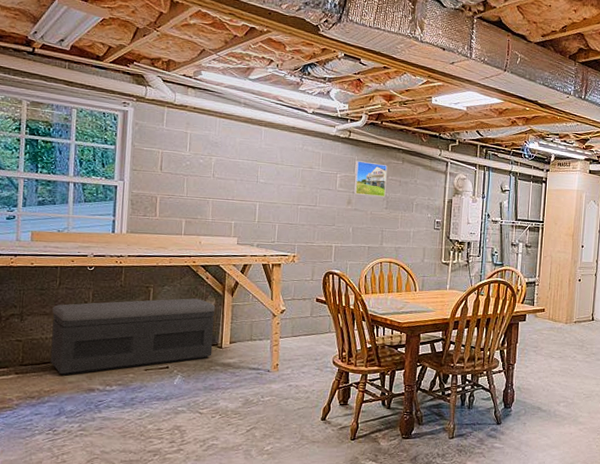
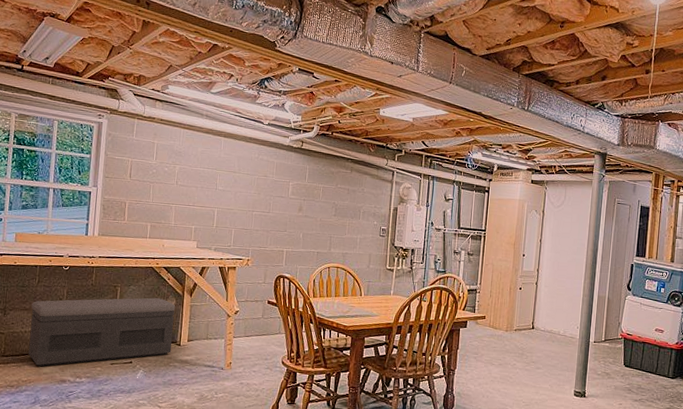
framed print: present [353,161,388,197] -> none [304,169,337,205]

